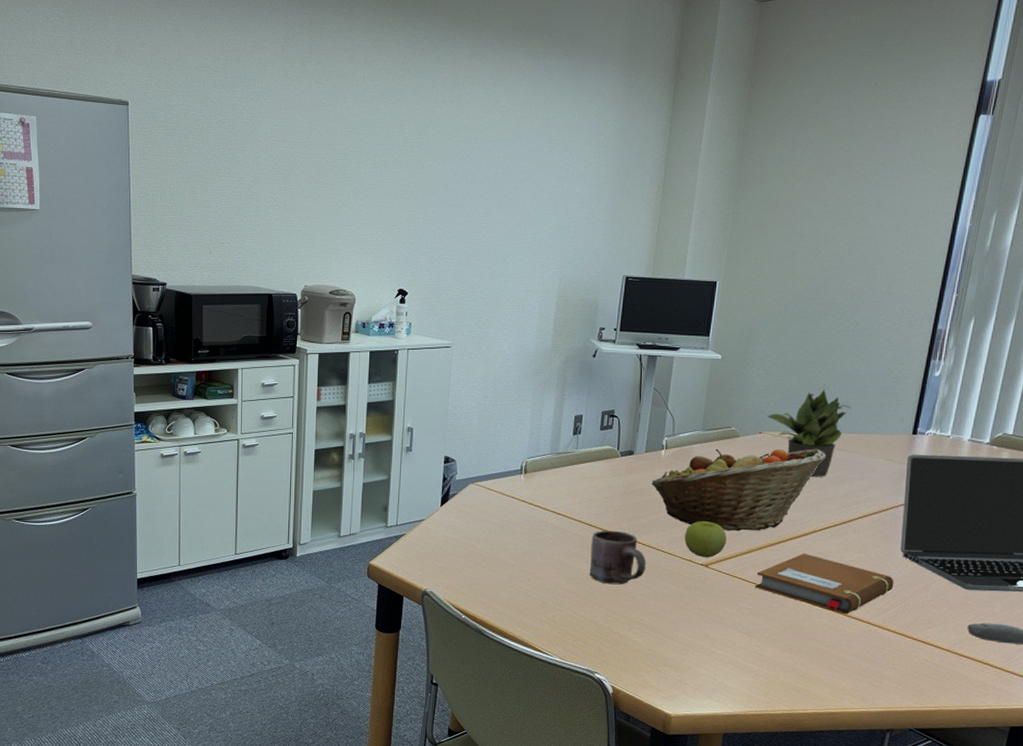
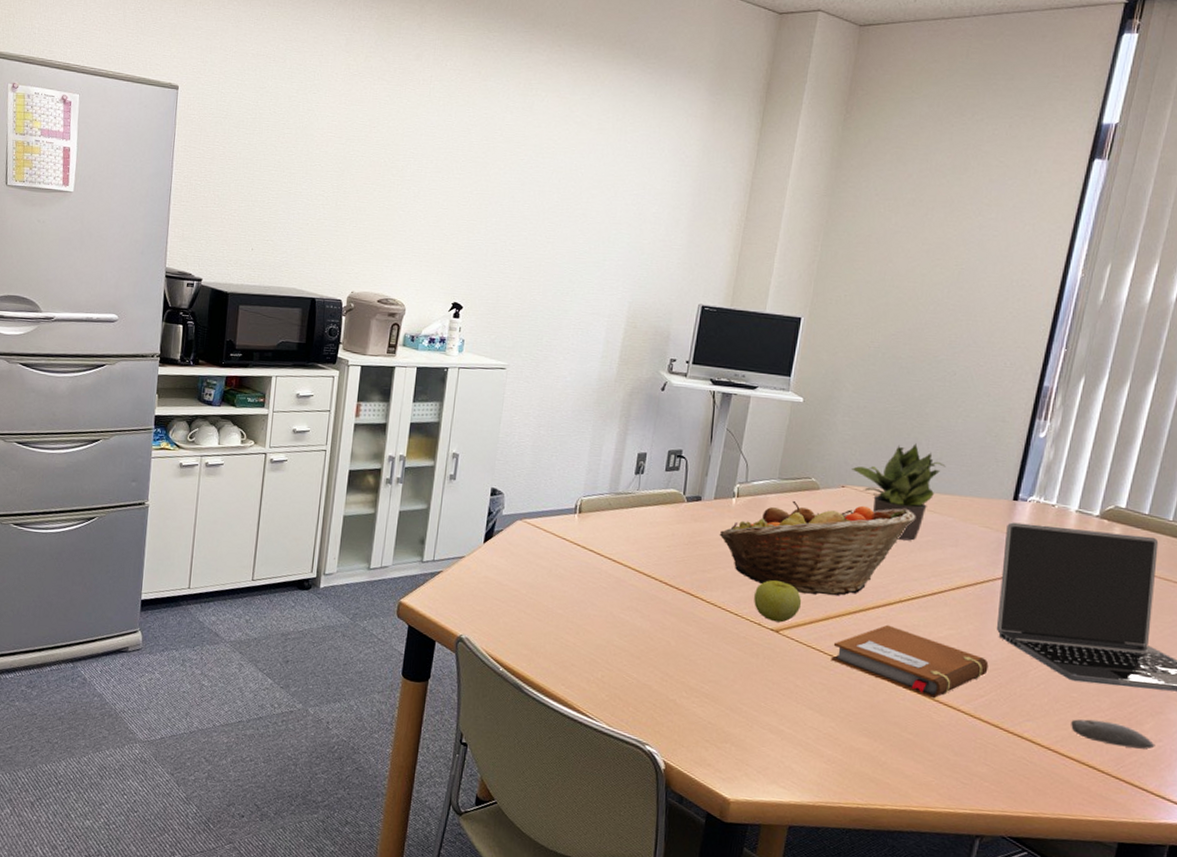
mug: present [589,530,647,585] -> none [645,583,710,646]

